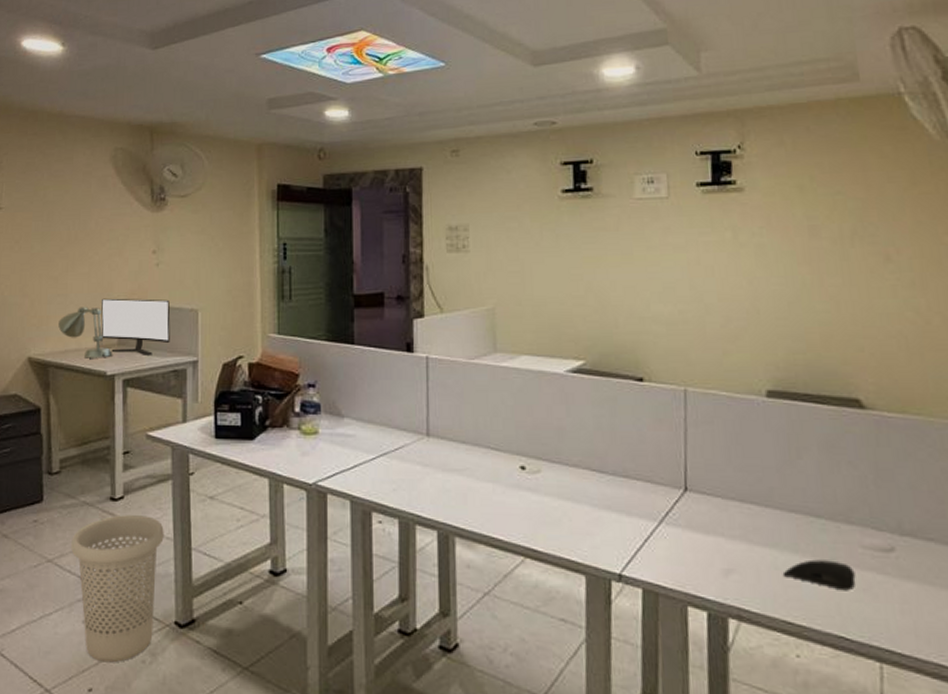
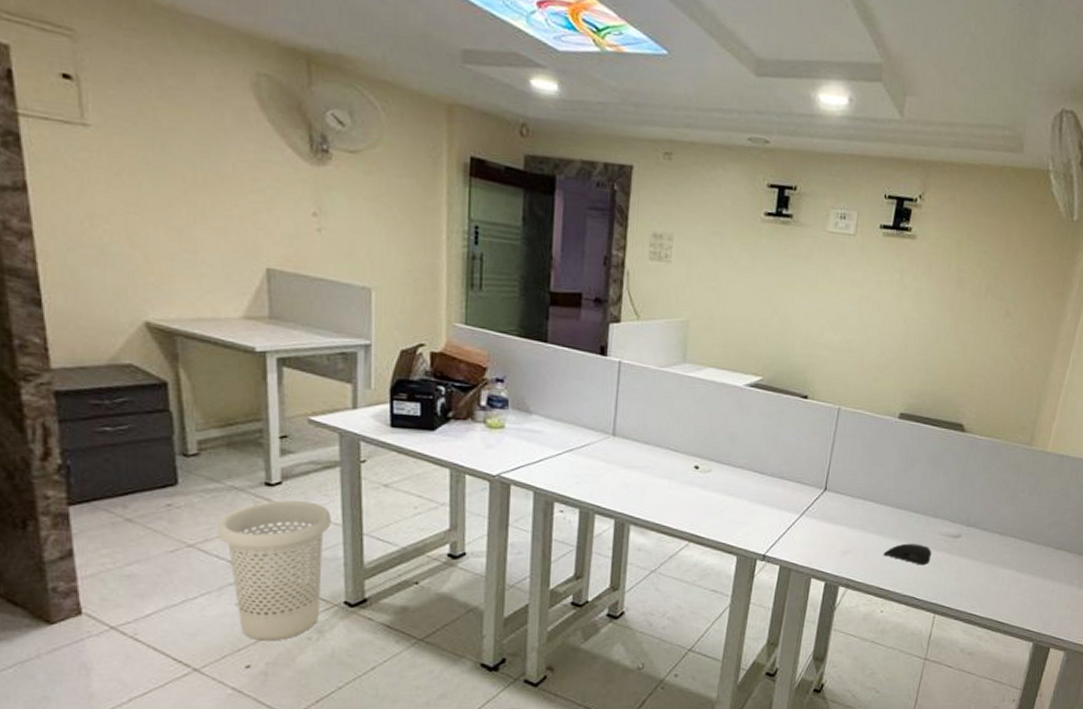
desk lamp: present [58,307,114,358] -> none [186,268,264,332]
monitor: present [101,298,171,355] -> none [245,261,337,334]

